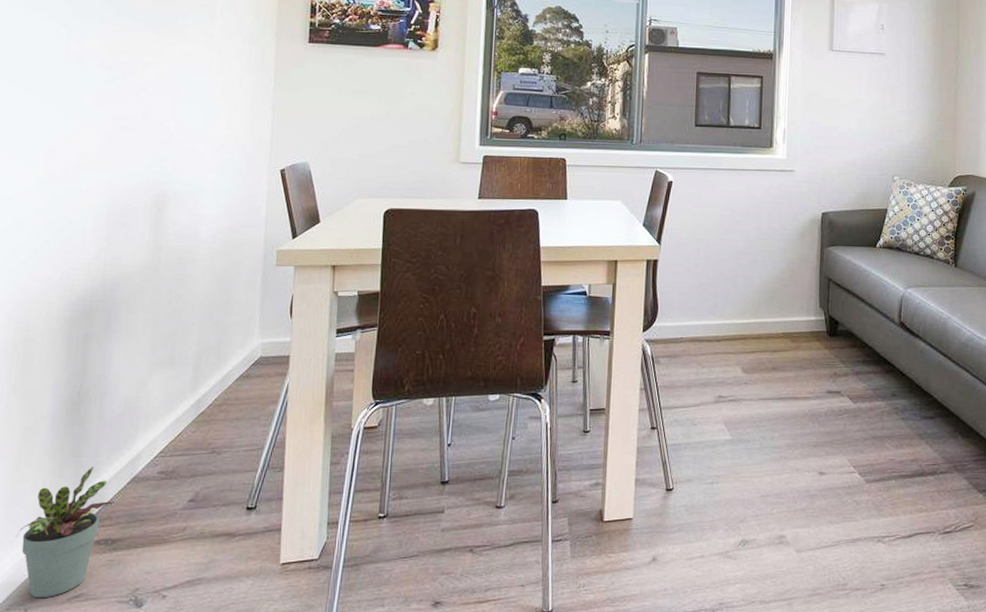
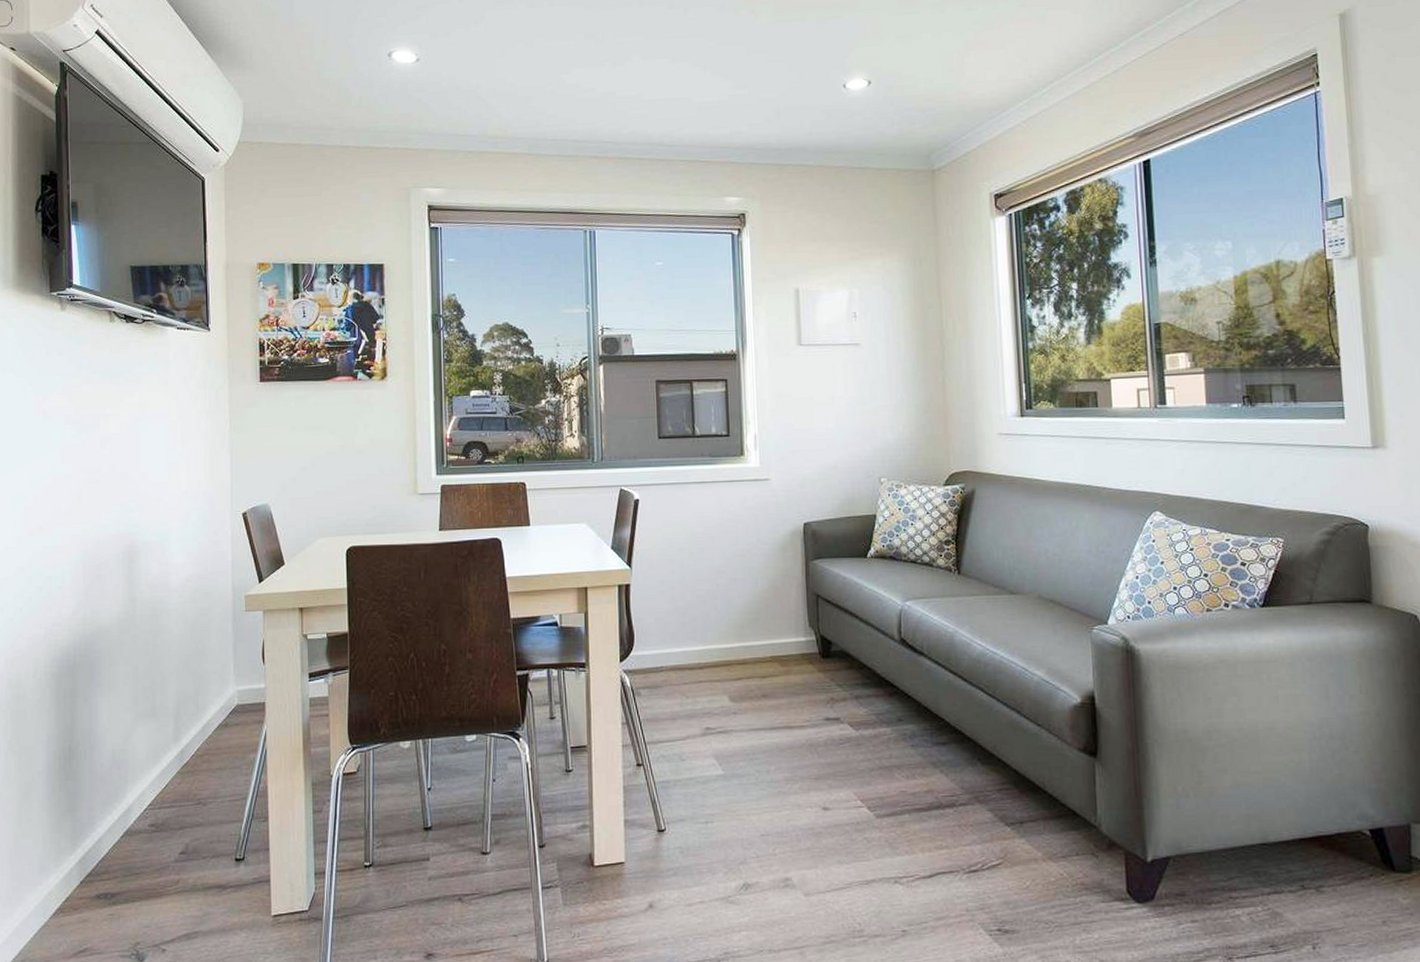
potted plant: present [16,467,114,598] -> none [23,821,110,953]

